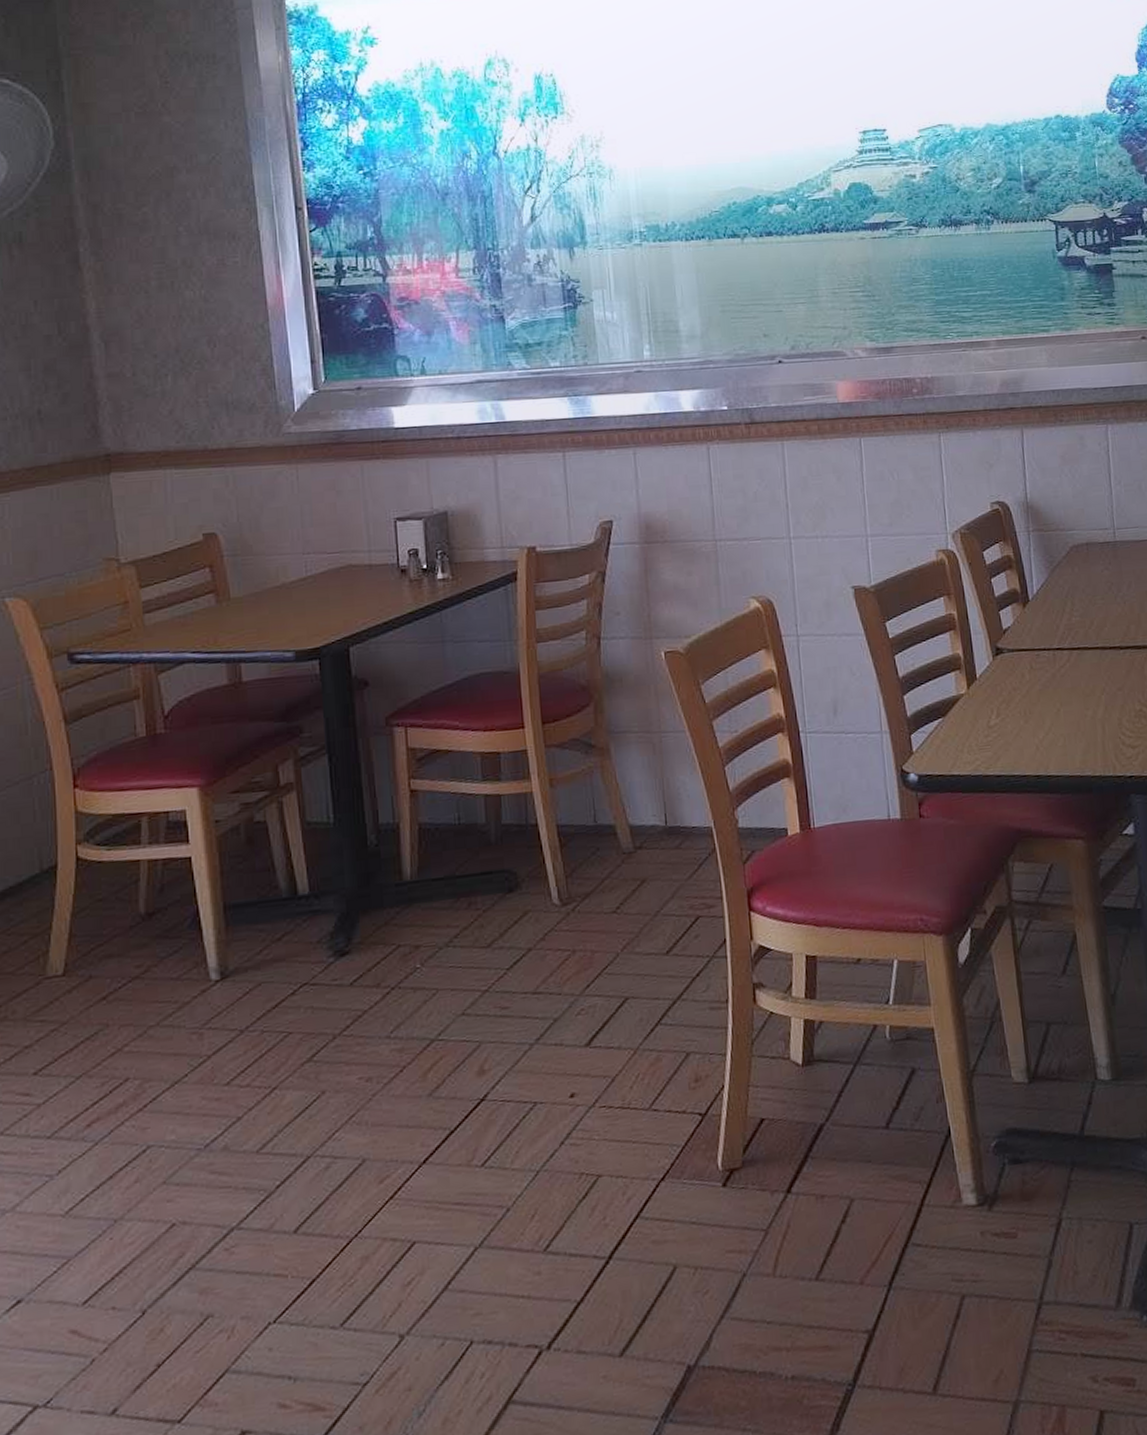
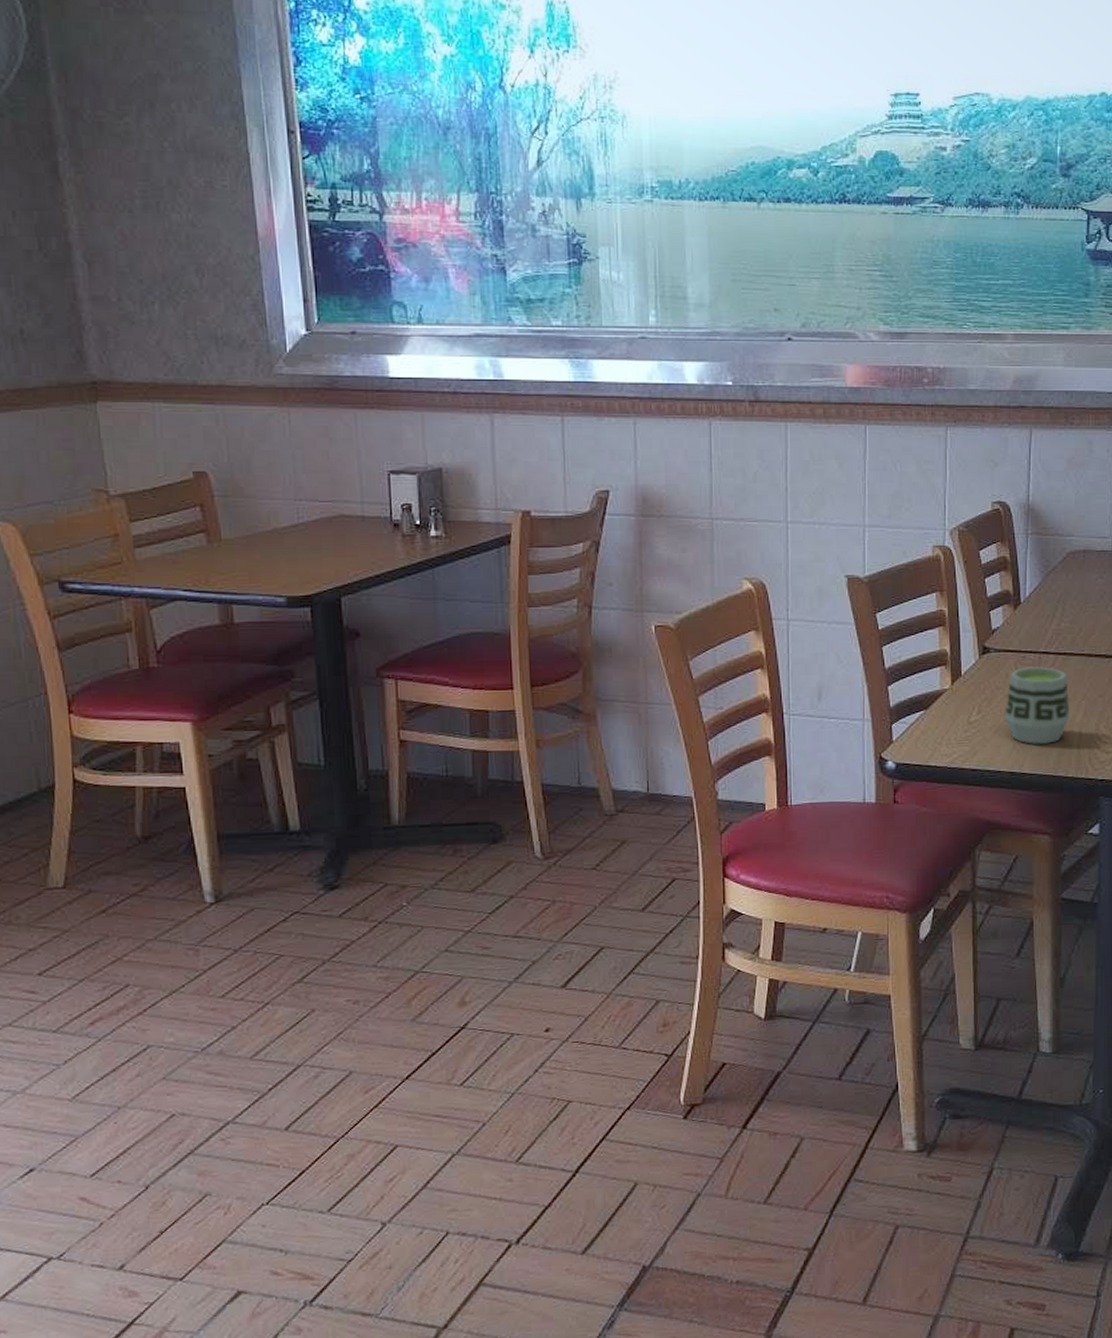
cup: none [1024,663,1091,745] -> present [1004,667,1070,744]

